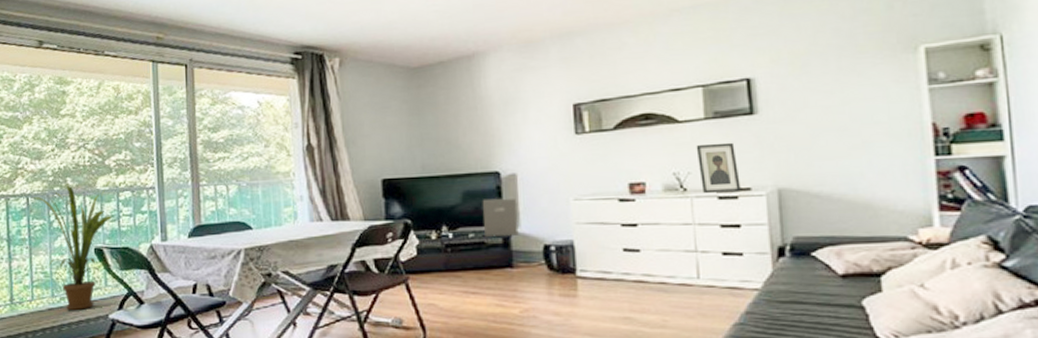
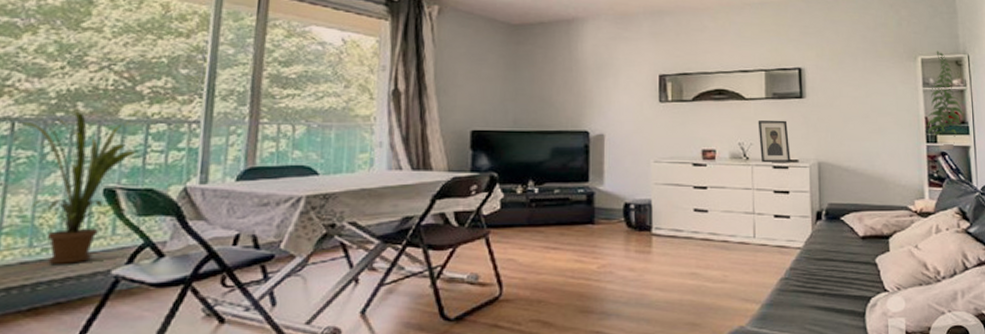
speaker: present [482,197,519,238] -> none [569,156,603,194]
plant: none [935,34,994,164] -> present [927,51,963,151]

